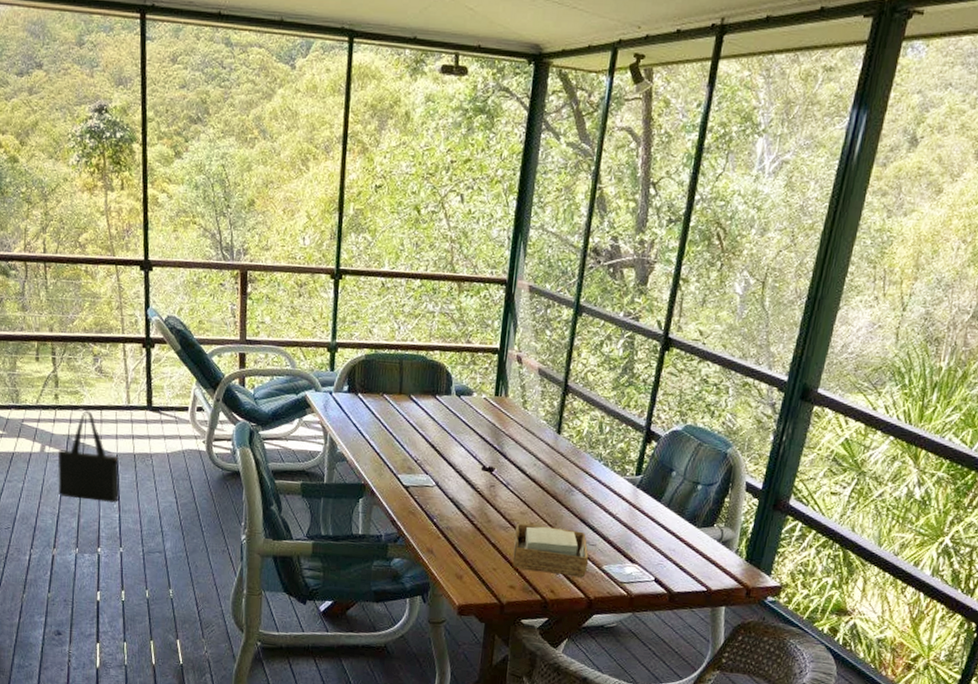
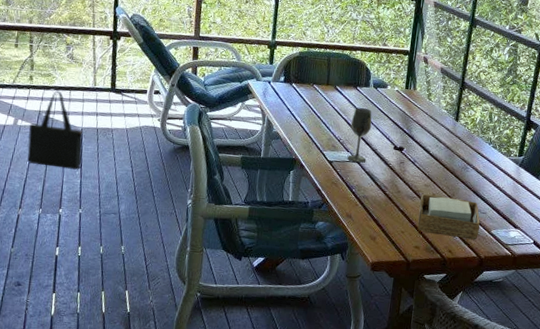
wine glass: none [426,420,456,487] -> present [347,107,372,163]

